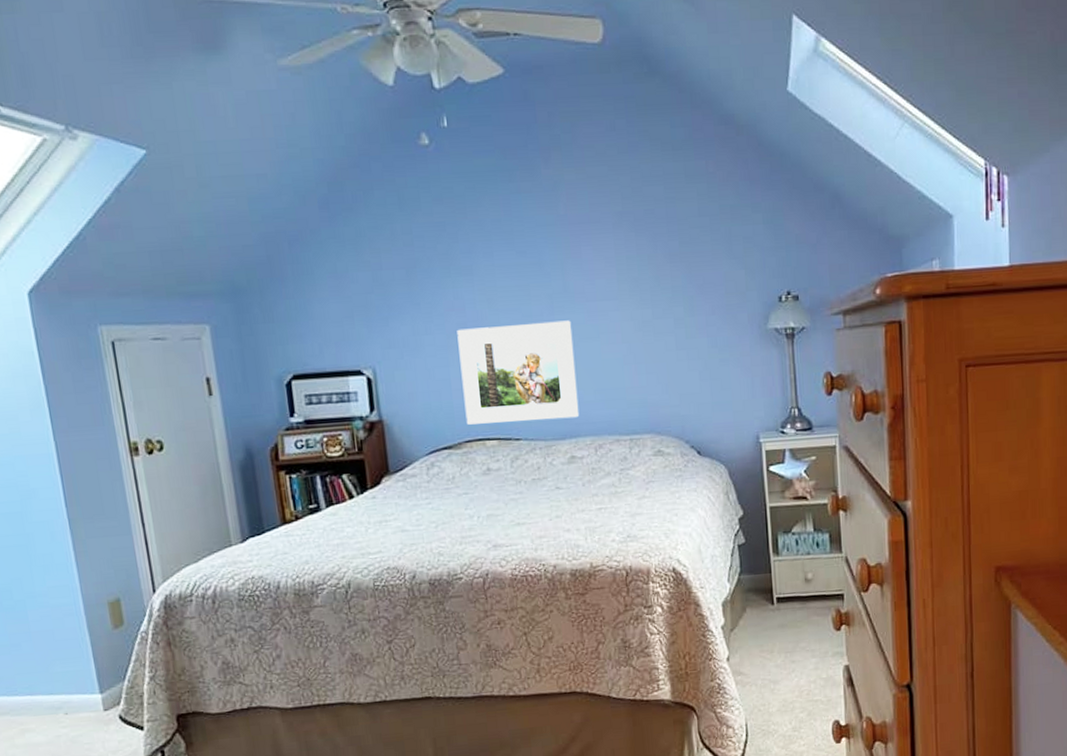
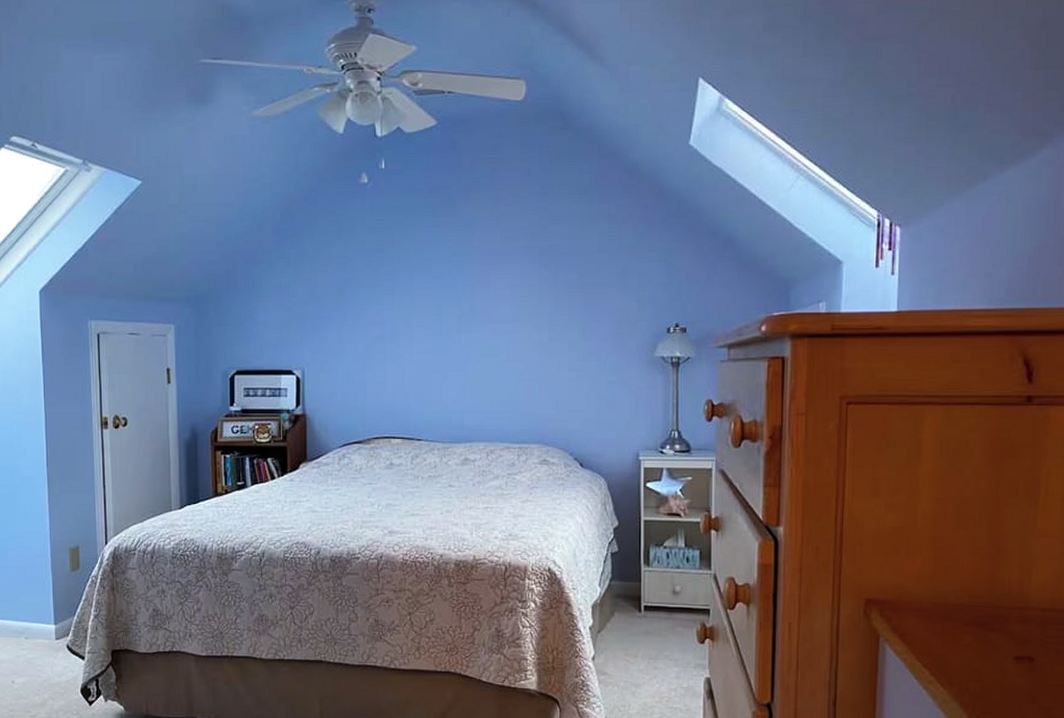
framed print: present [457,320,580,425] -> none [376,338,476,425]

